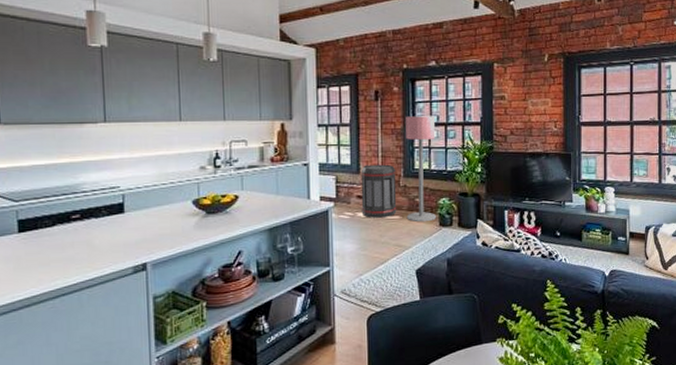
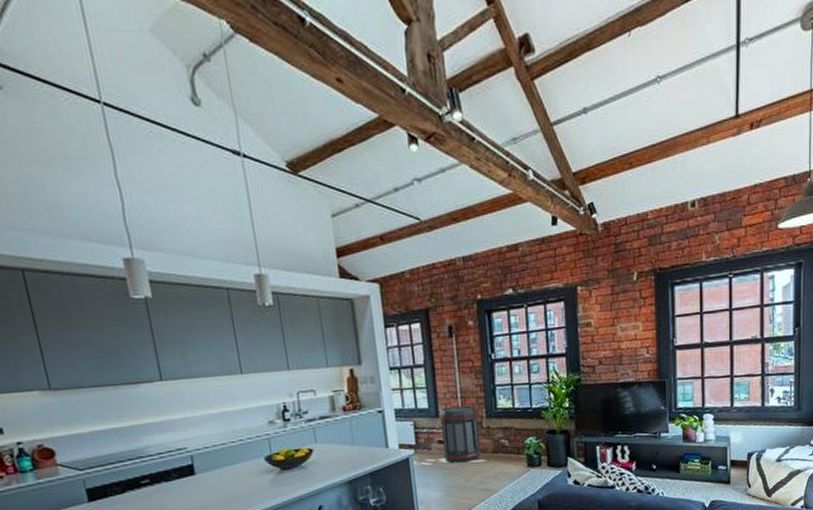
floor lamp: present [406,116,436,222] -> none [484,350,523,465]

